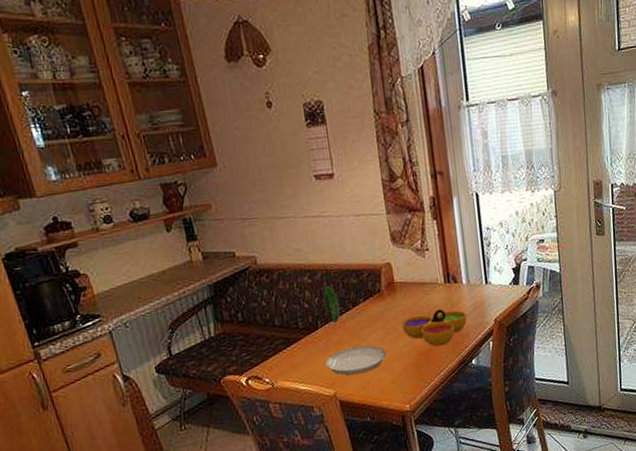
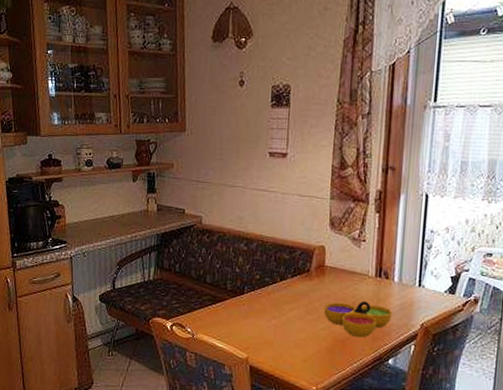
plate: present [322,286,387,375] -> none [244,257,304,345]

